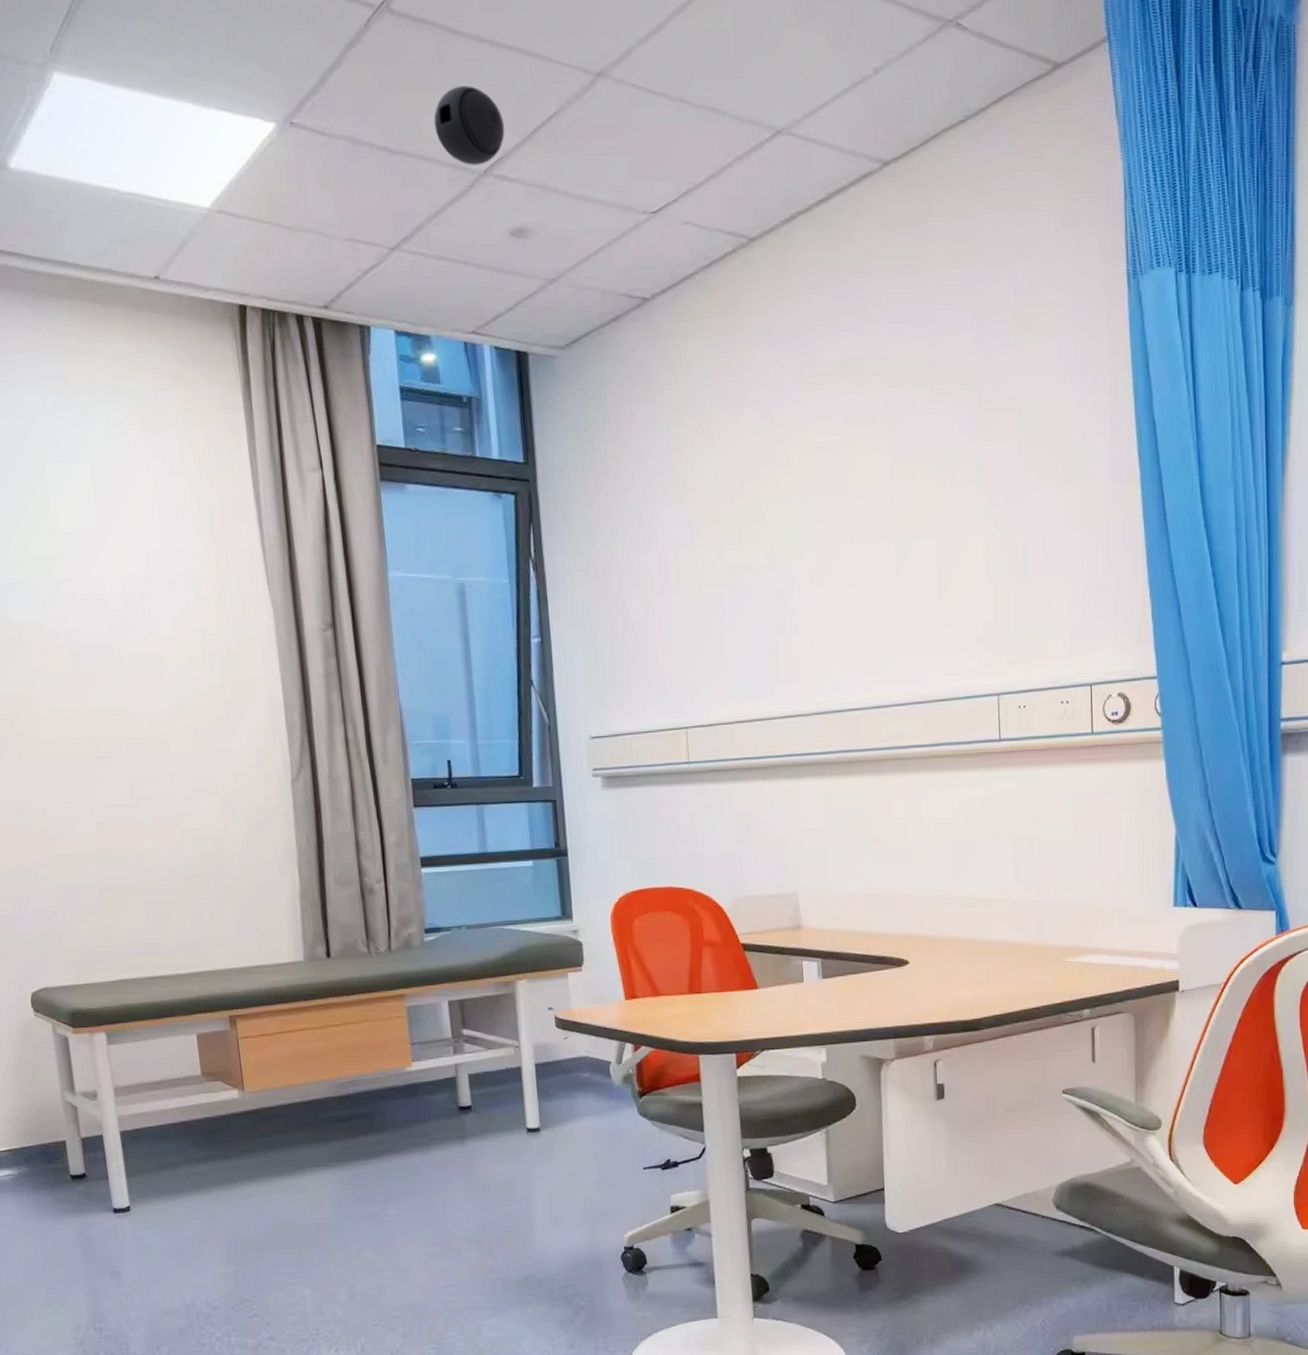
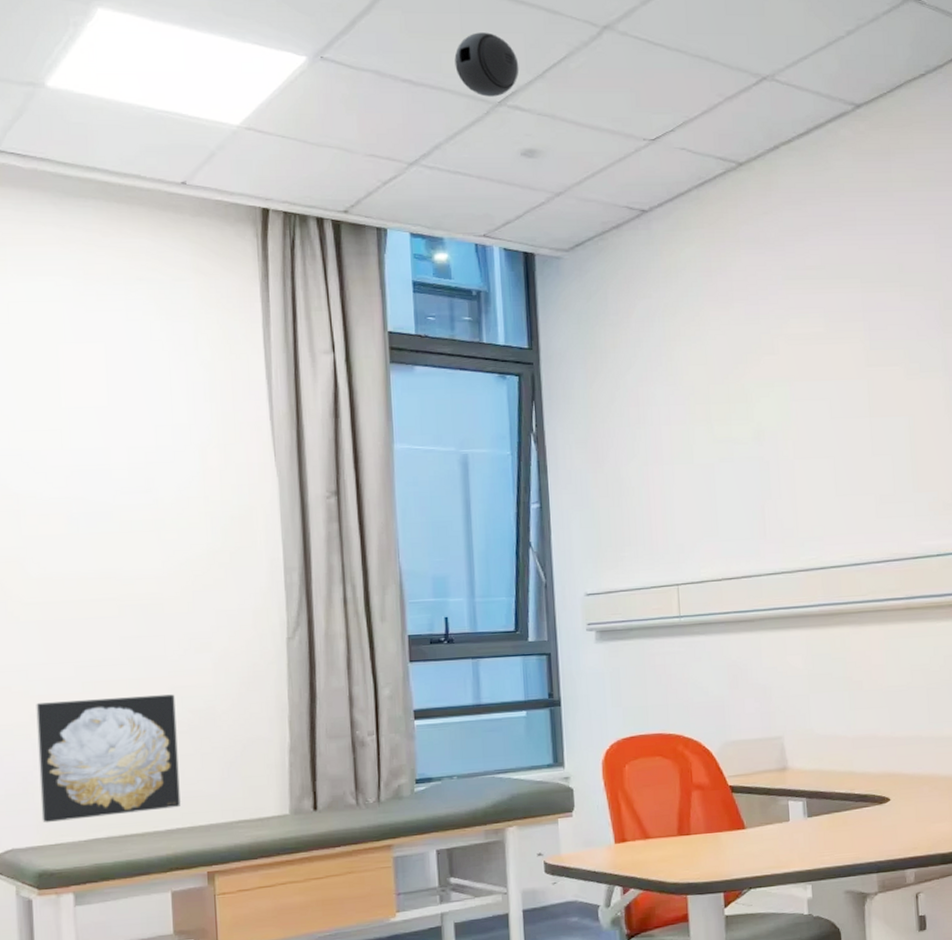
wall art: none [55,836,199,963] -> present [36,694,181,823]

